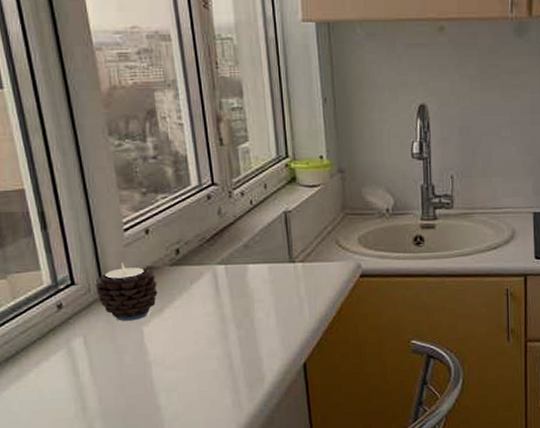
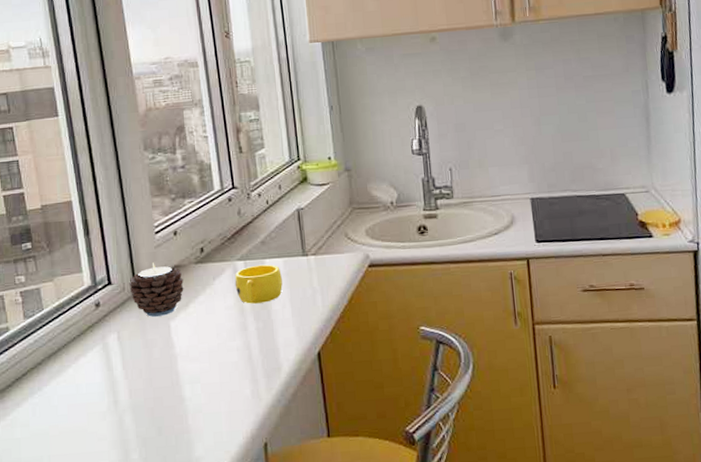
cup: none [214,270,267,311] -> present [234,264,283,304]

